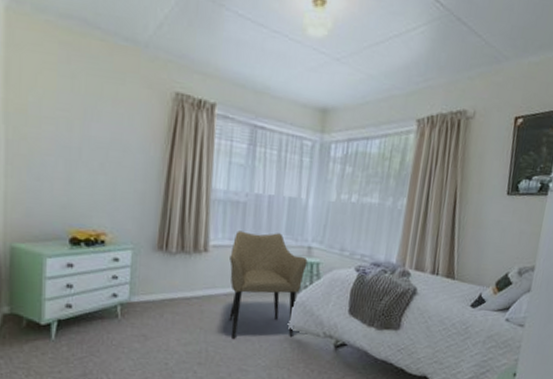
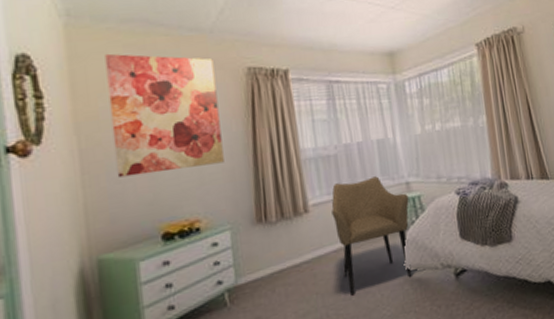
wall art: none [37,47,143,184] -> present [105,53,224,178]

